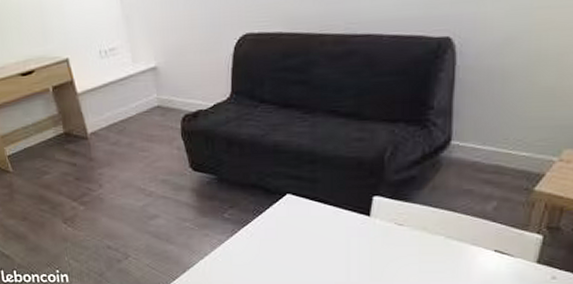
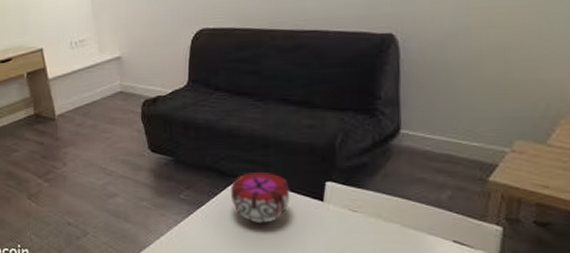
decorative bowl: none [275,189,337,240] -> present [230,173,290,223]

